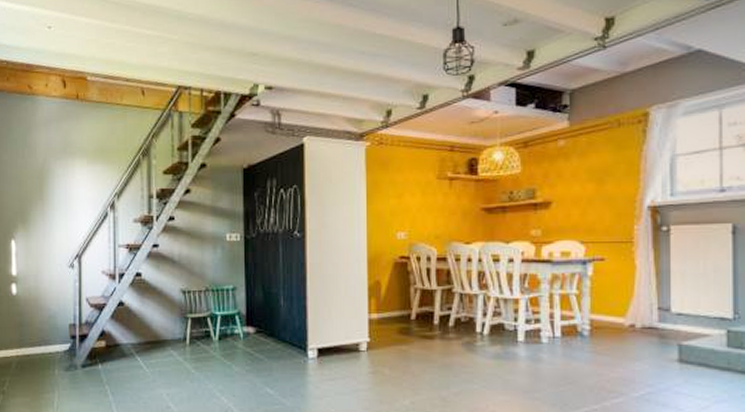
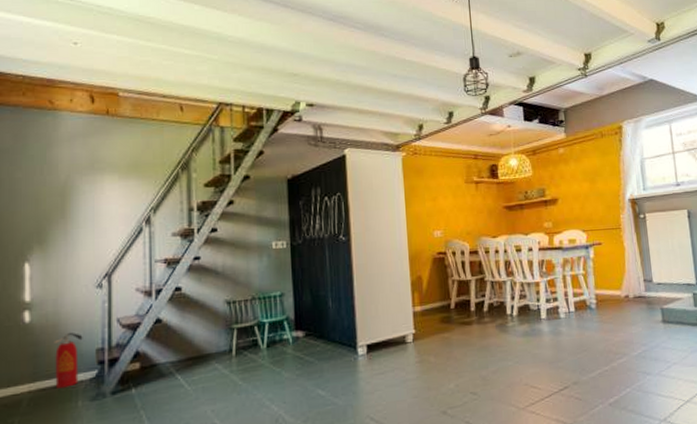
fire extinguisher: none [35,307,58,356] -> present [54,333,83,388]

